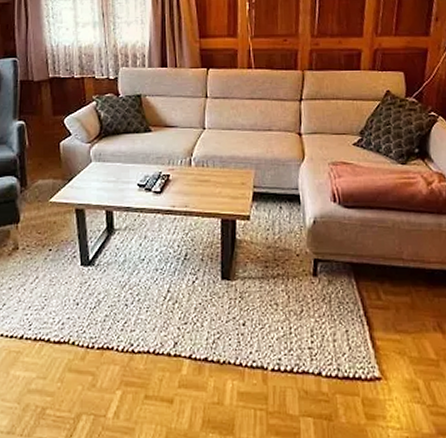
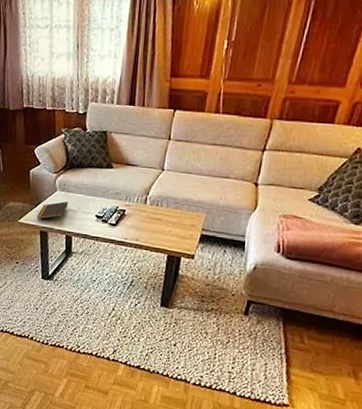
notepad: none [71,173,106,195] -> present [37,201,69,219]

